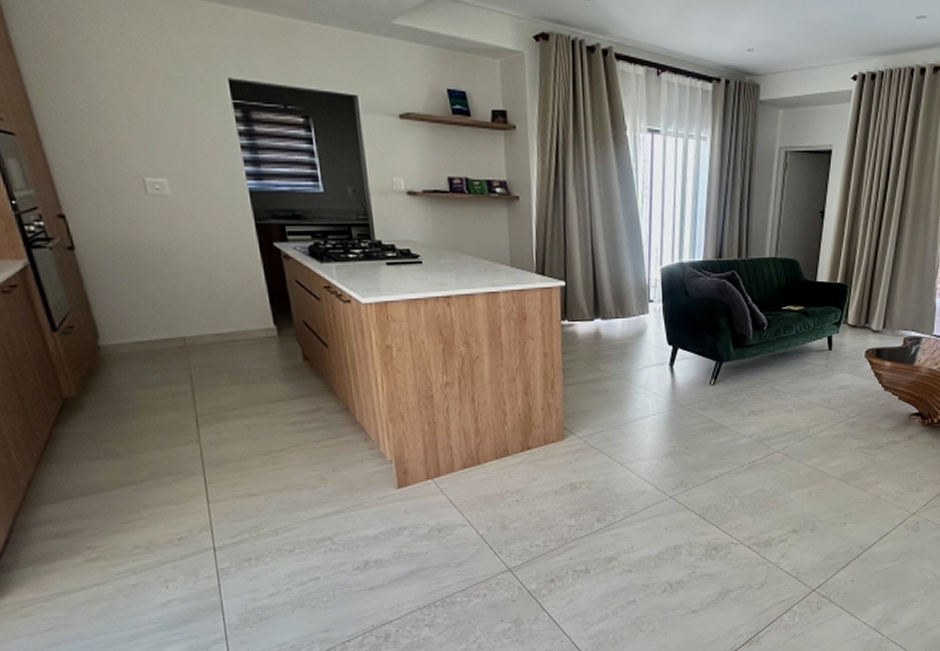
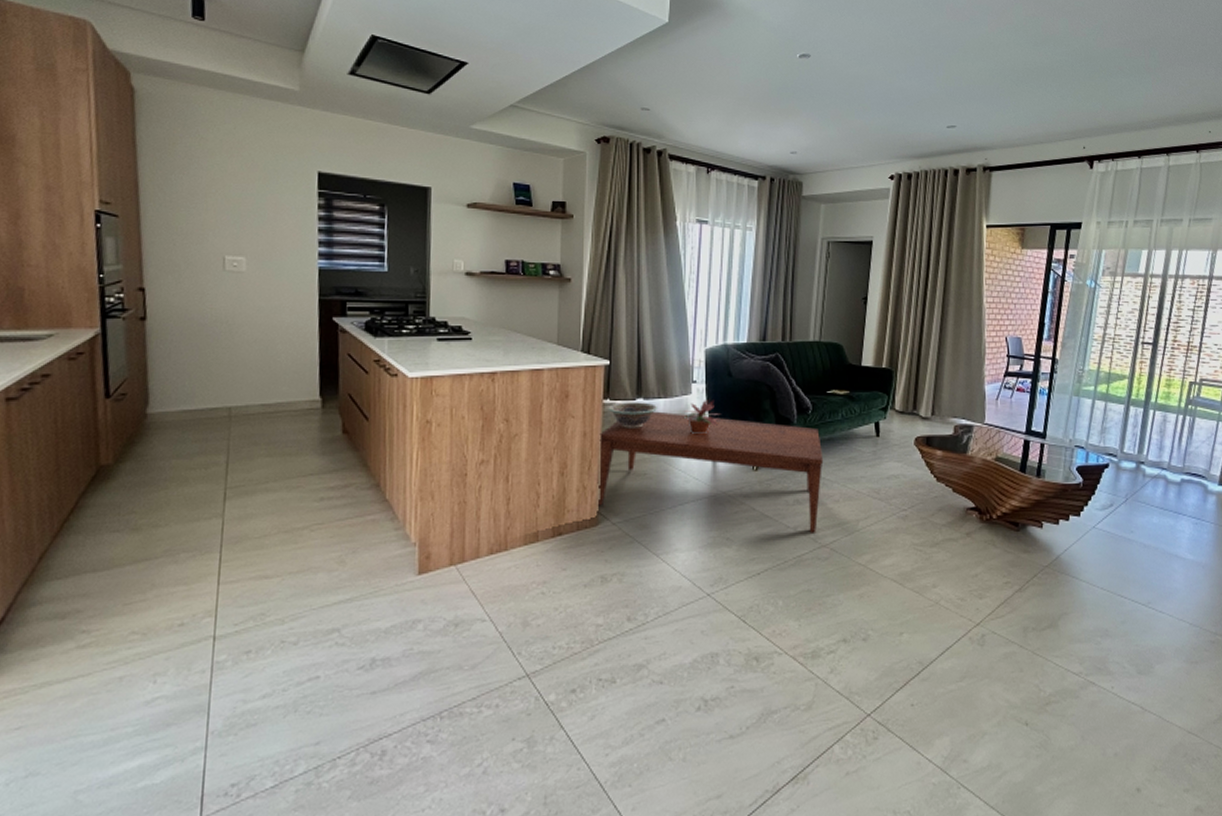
coffee table: none [560,331,778,441] -> present [597,411,824,533]
decorative bowl: none [566,322,615,348] -> present [608,402,657,428]
potted plant: none [639,317,678,353] -> present [681,398,721,435]

